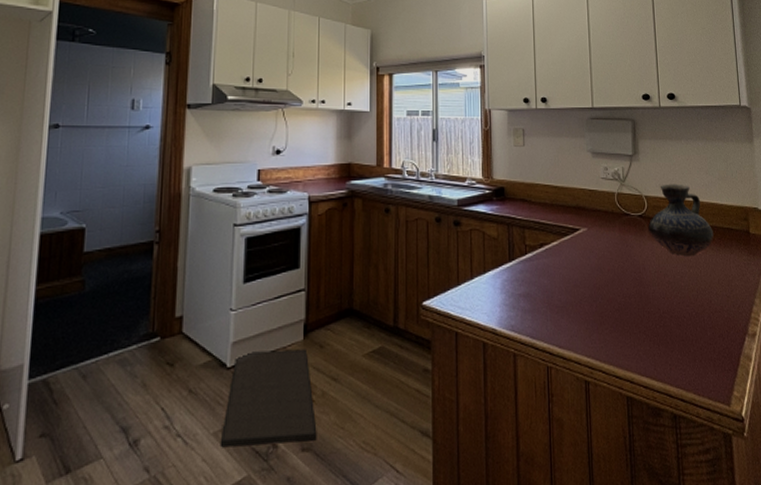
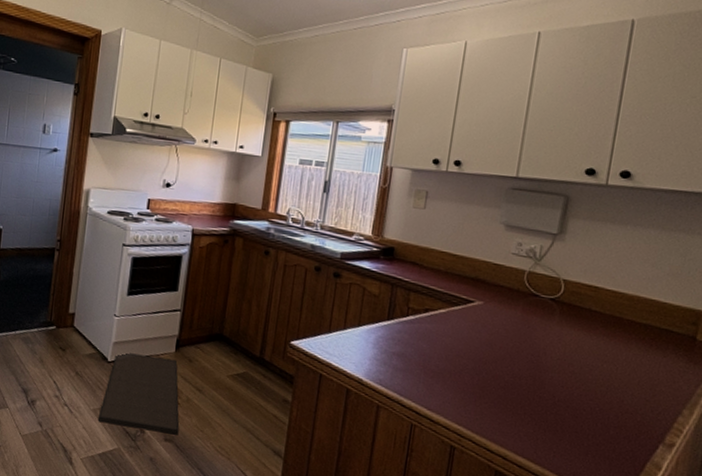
ceramic jug: present [648,184,714,257] -> none [559,271,646,352]

